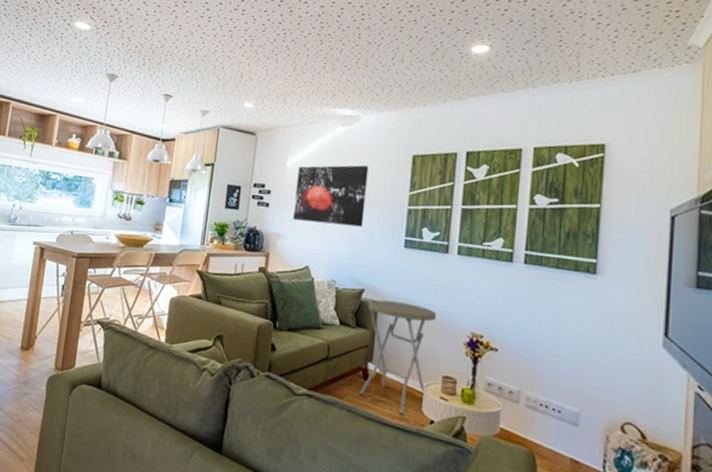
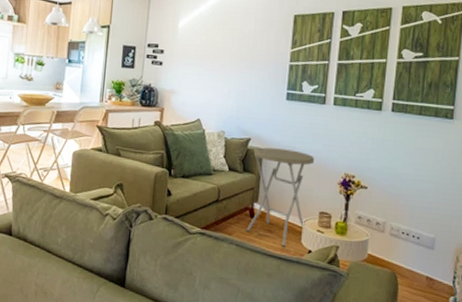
wall art: present [293,165,369,227] -> none [185,25,254,82]

